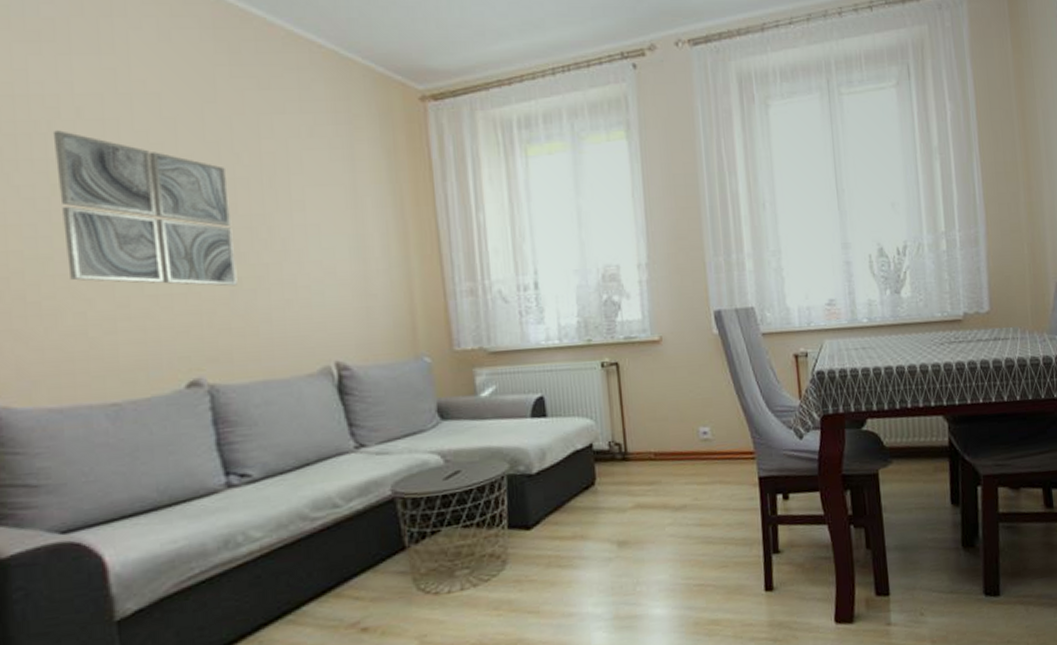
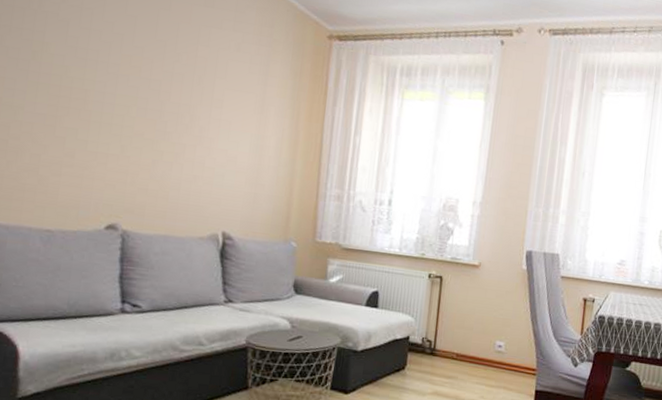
wall art: present [52,130,238,287] -> none [33,9,167,157]

